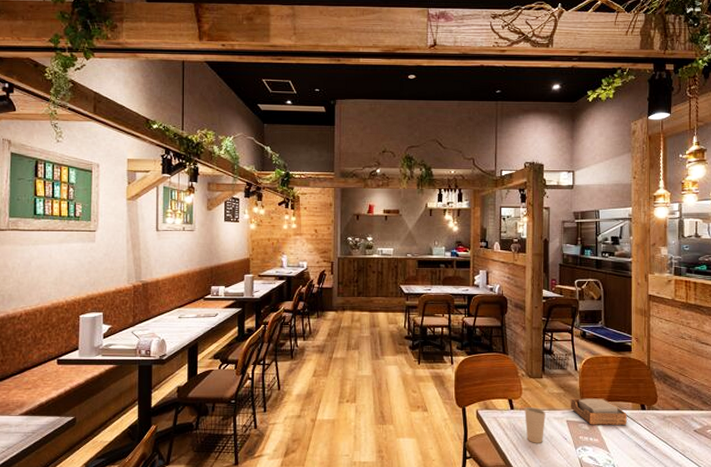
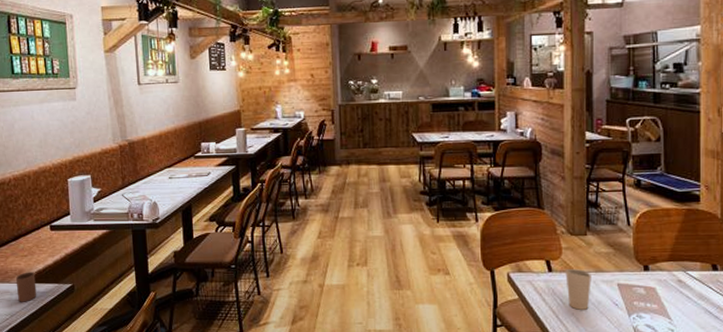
cup: none [16,404,37,435] -> present [15,272,37,302]
napkin holder: present [570,398,627,426] -> none [621,258,694,290]

